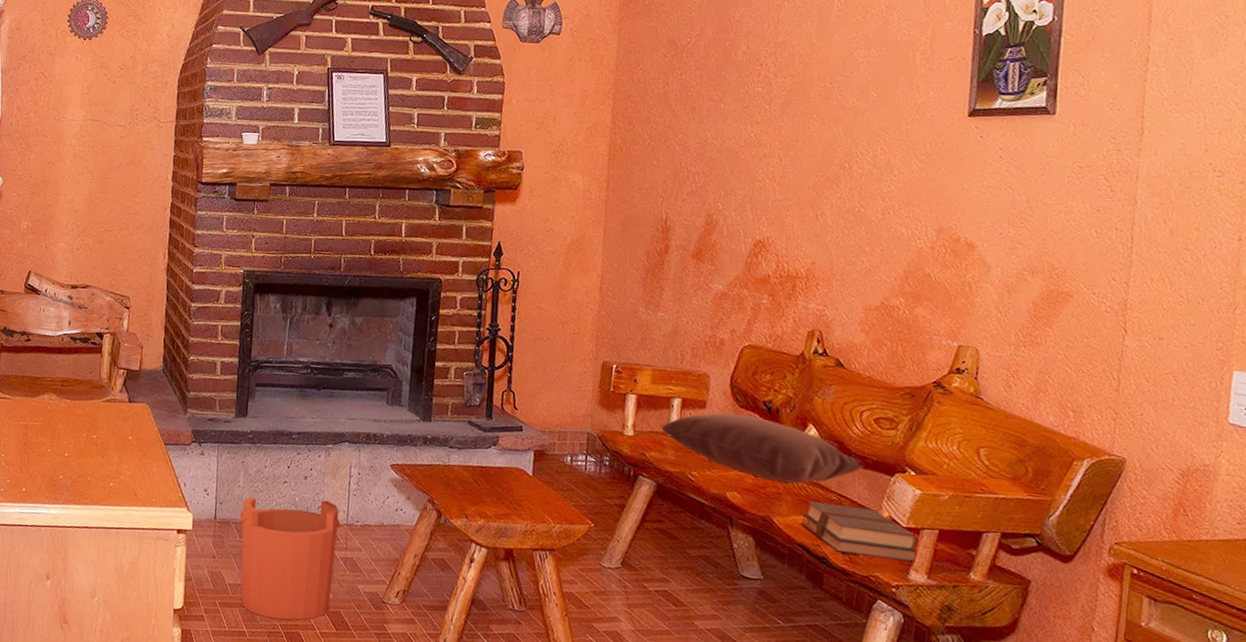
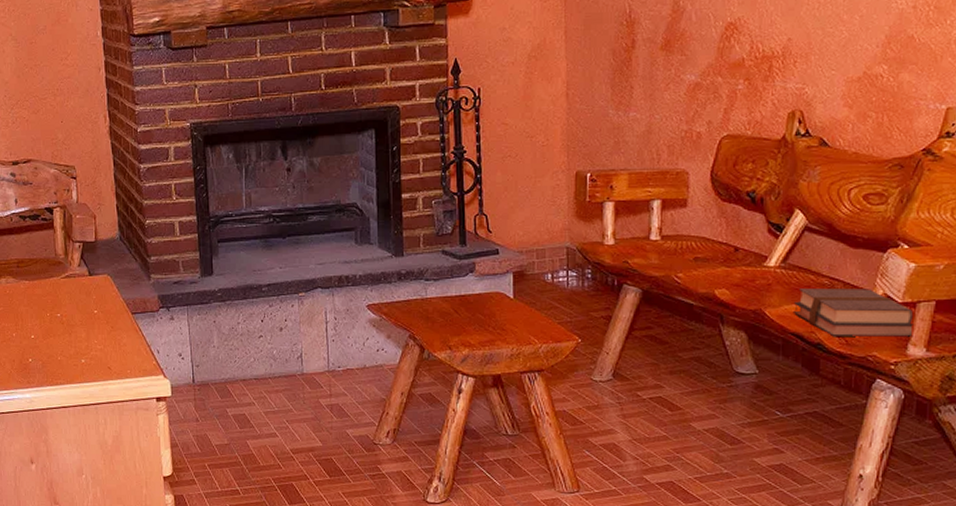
wooden bucket: present [238,497,341,621] -> none [218,349,322,474]
cushion: present [661,412,864,484] -> none [642,208,854,273]

